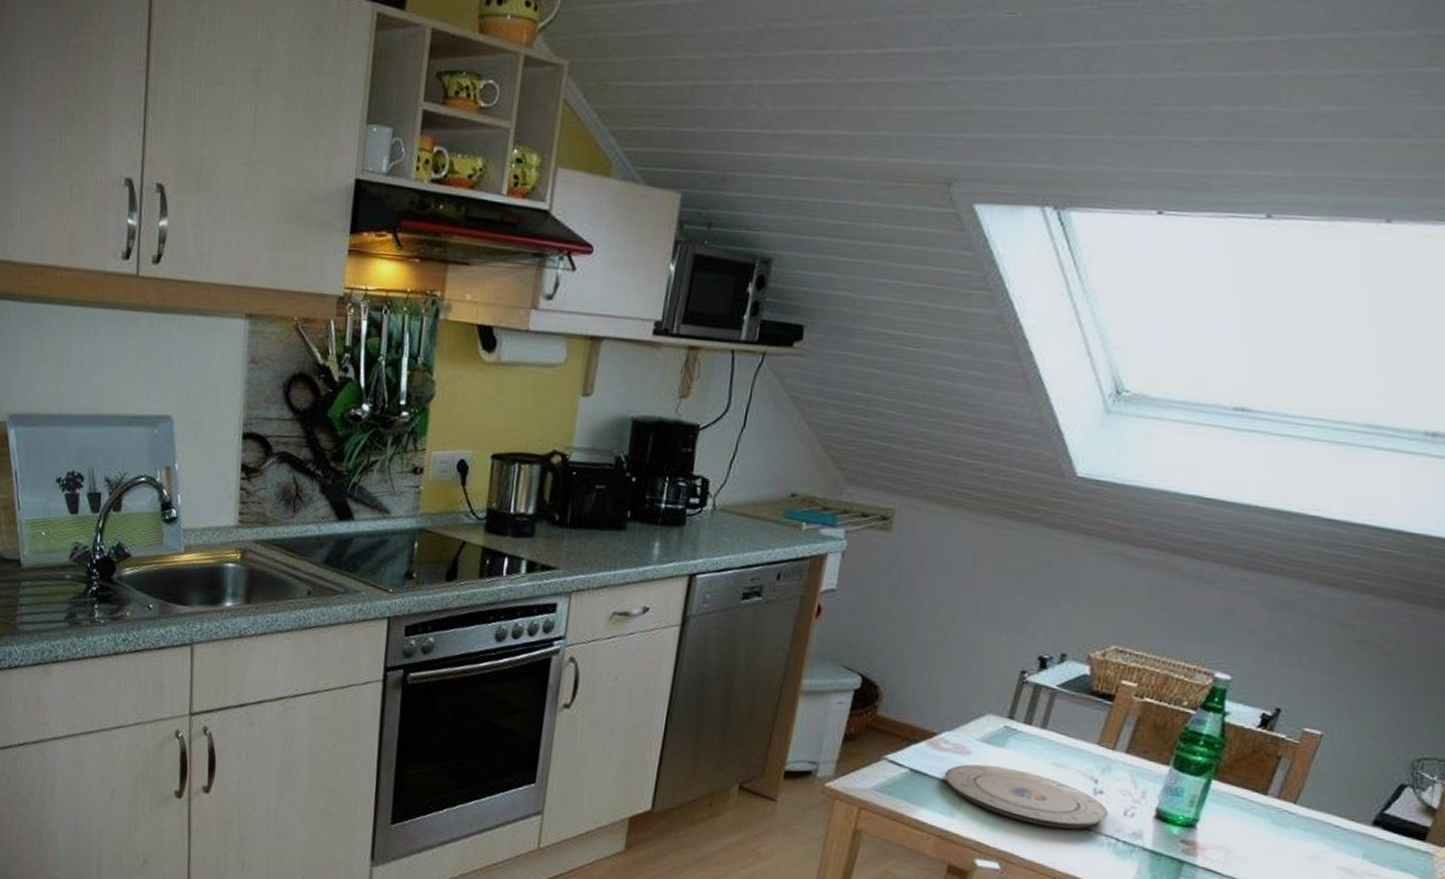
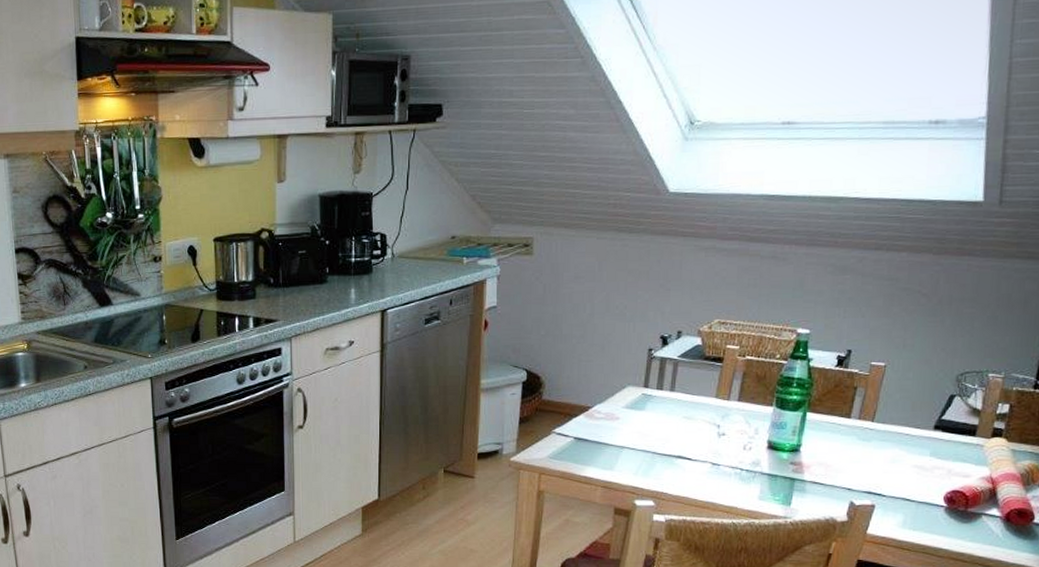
plate: present [945,764,1109,829] -> none [602,426,732,467]

